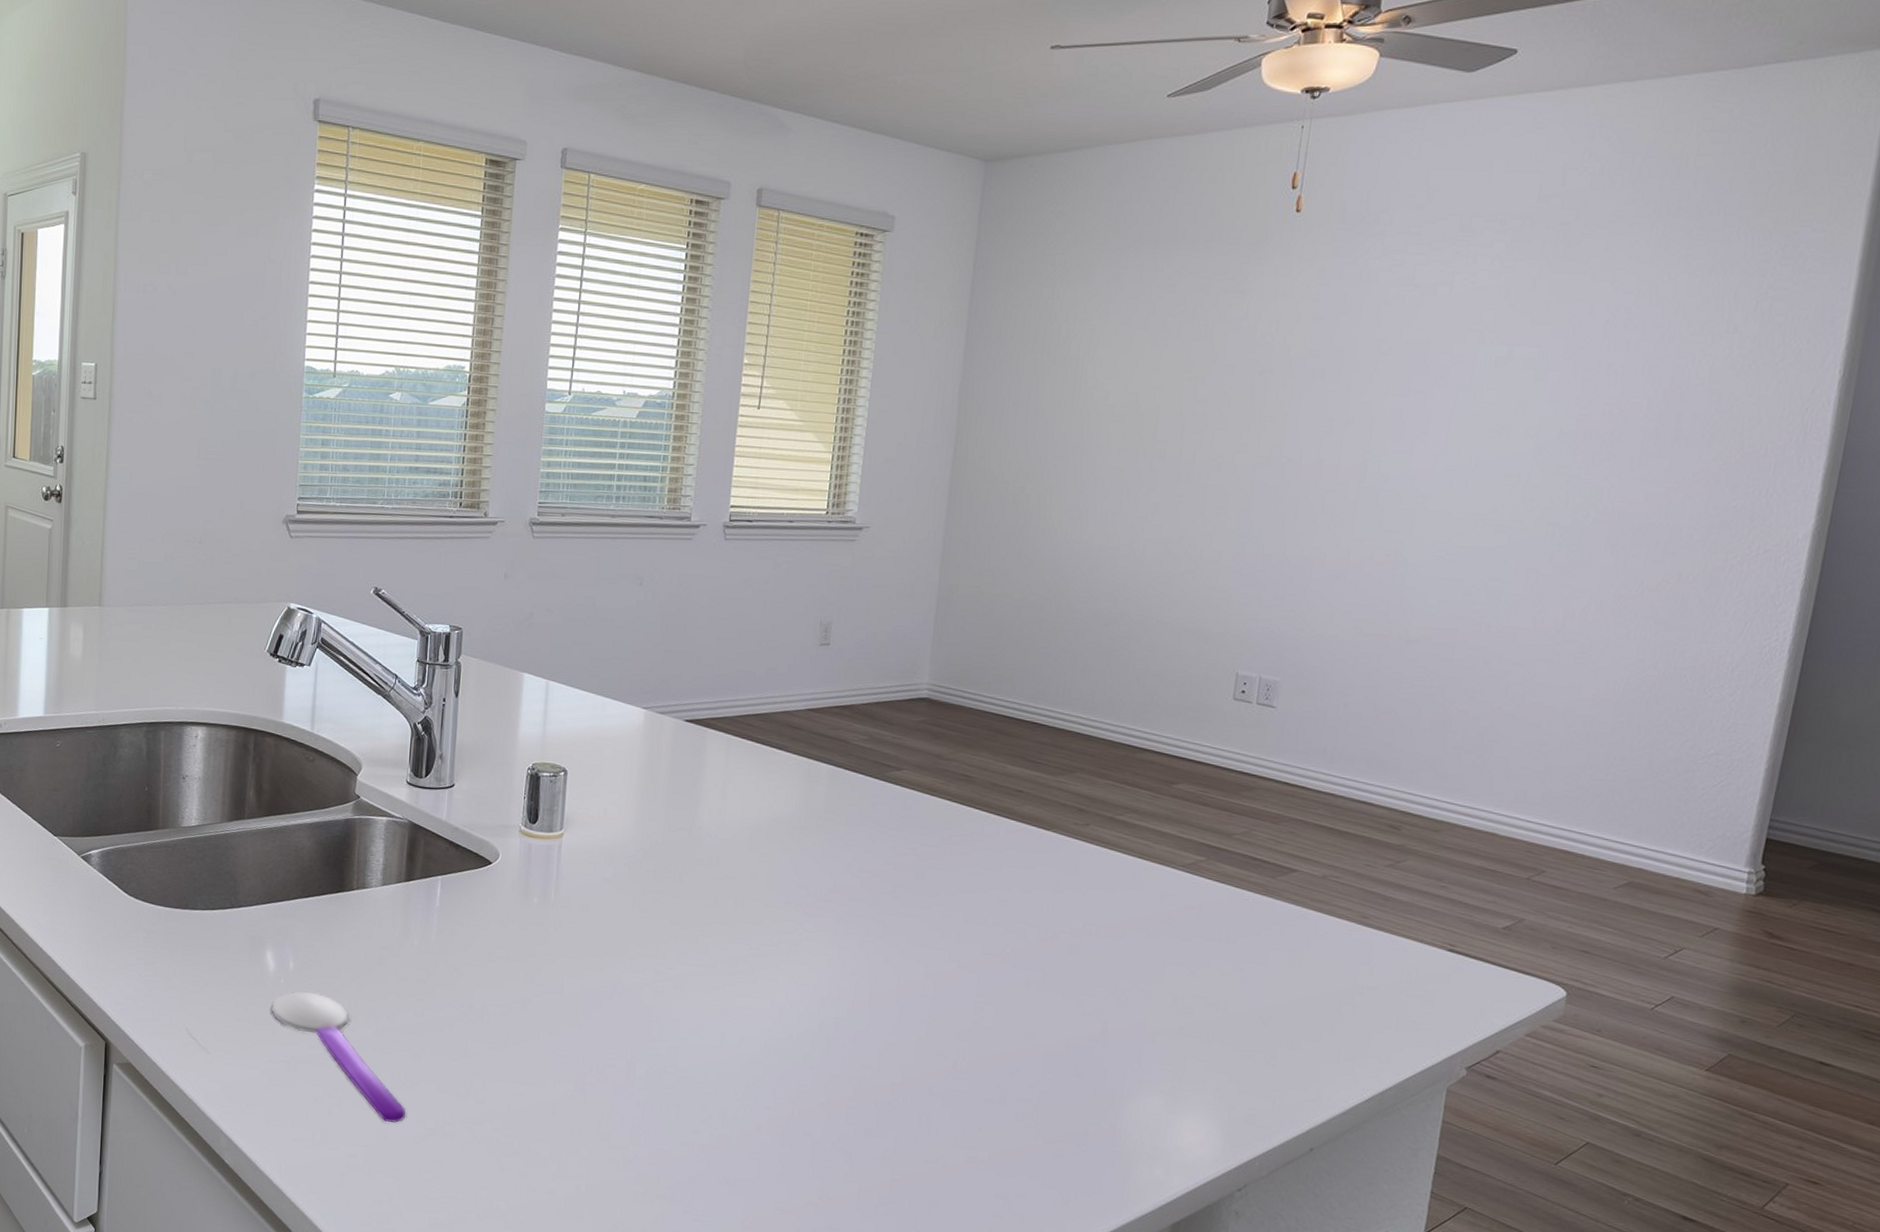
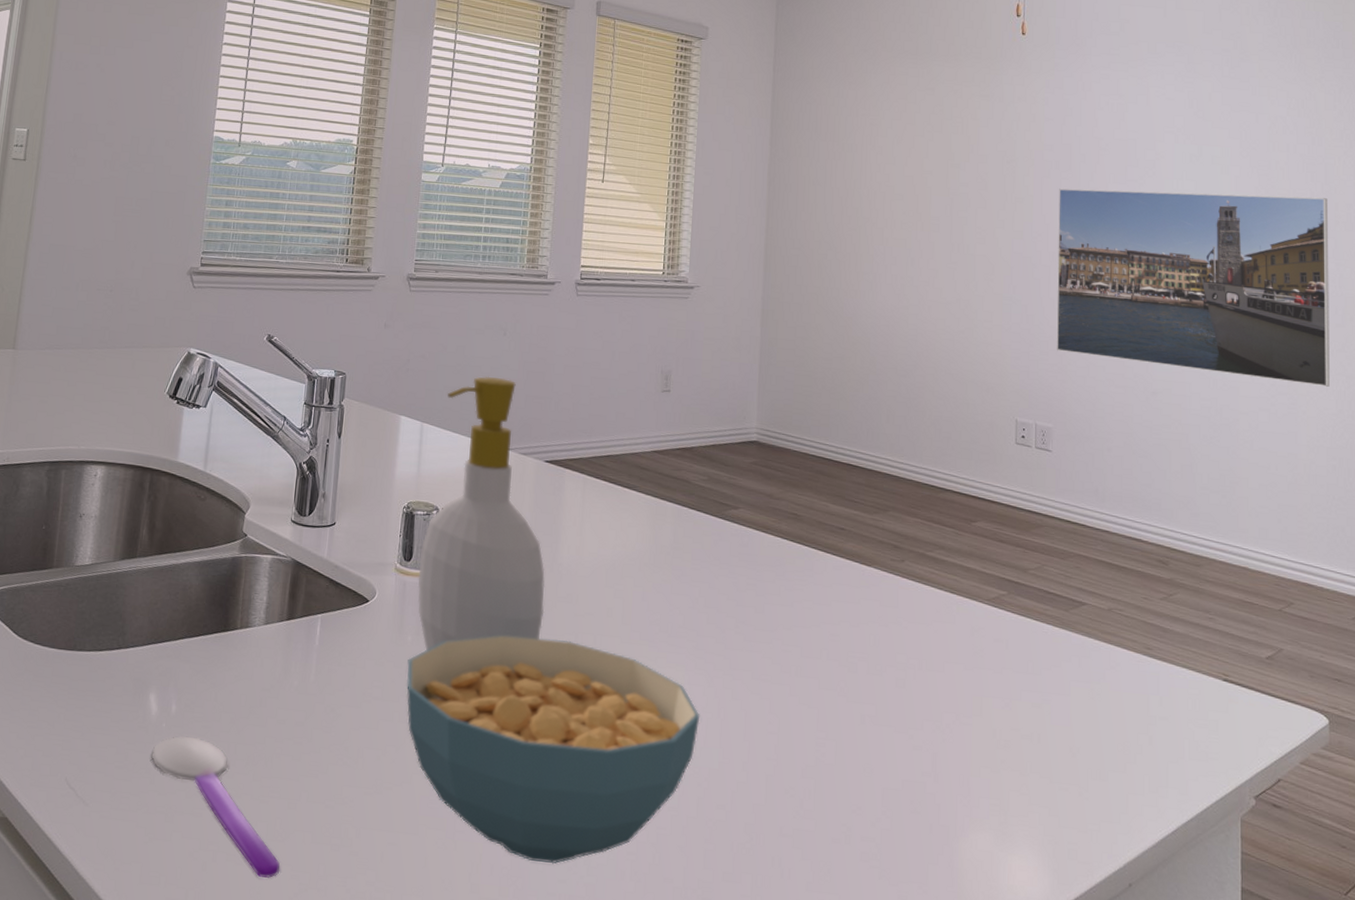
cereal bowl: none [533,897,849,1117] -> present [407,635,700,864]
soap bottle: none [543,630,683,912] -> present [417,376,545,651]
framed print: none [1294,403,1669,633] -> present [1056,188,1330,387]

